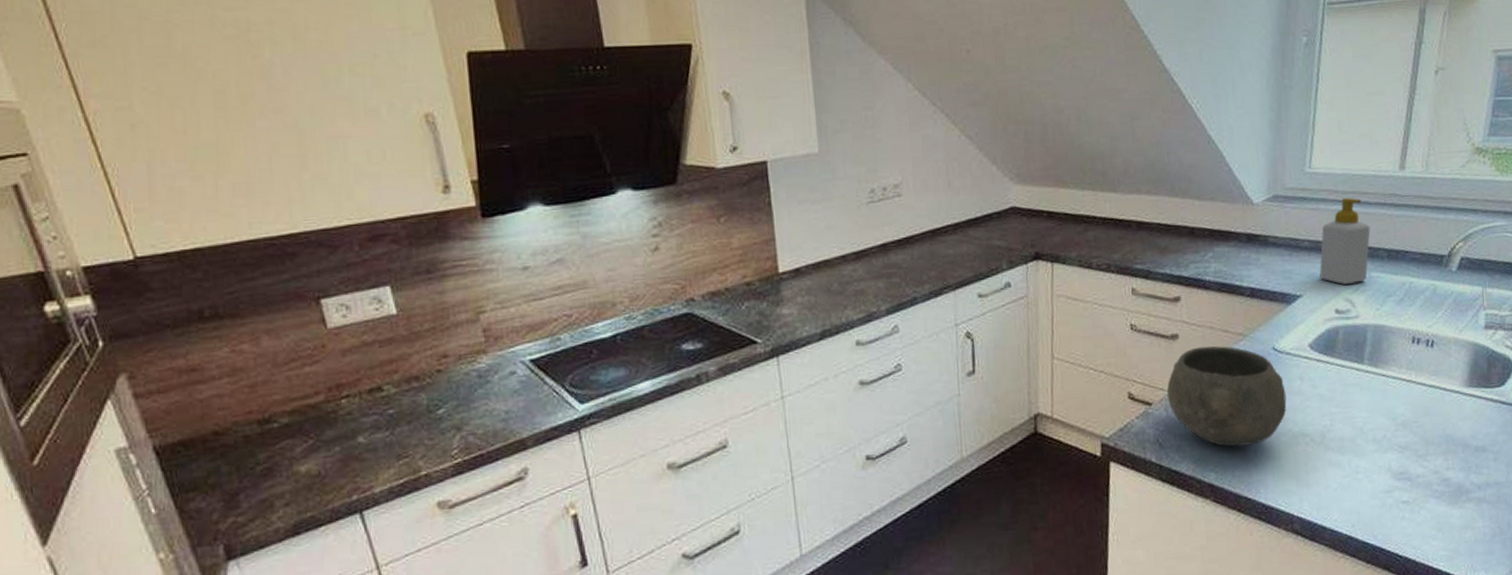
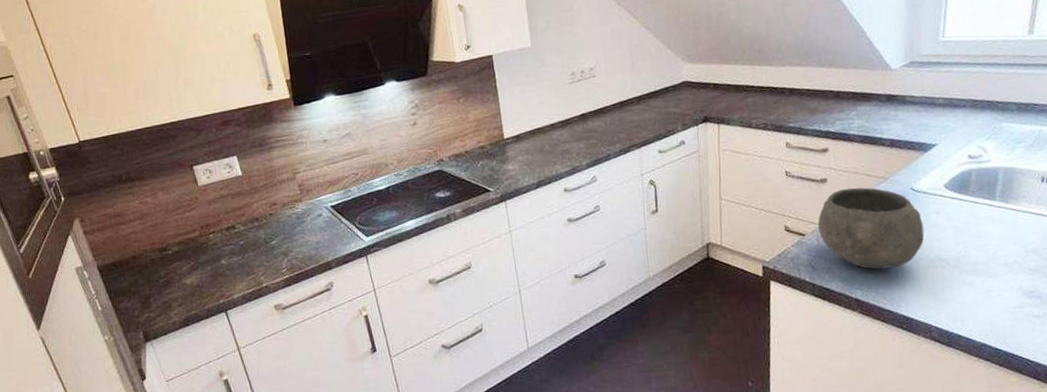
soap bottle: present [1319,198,1371,284] -> none [953,60,1001,134]

